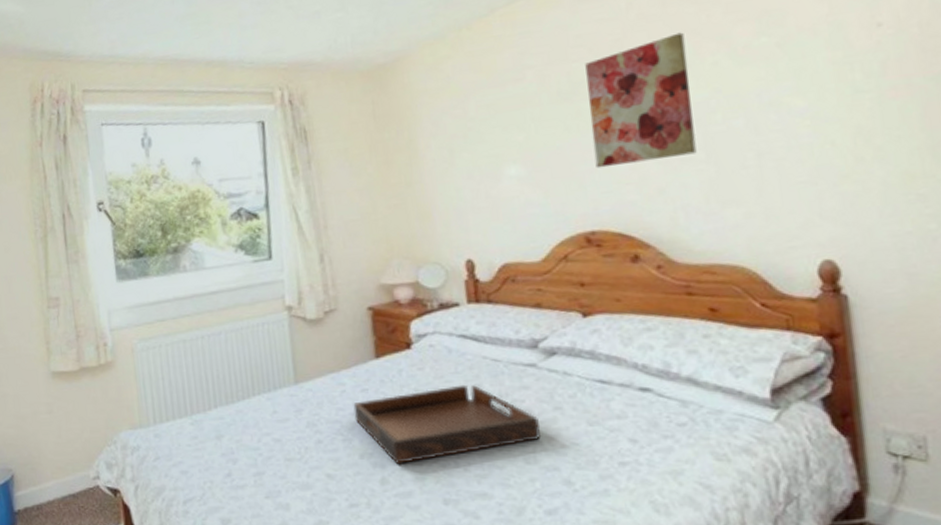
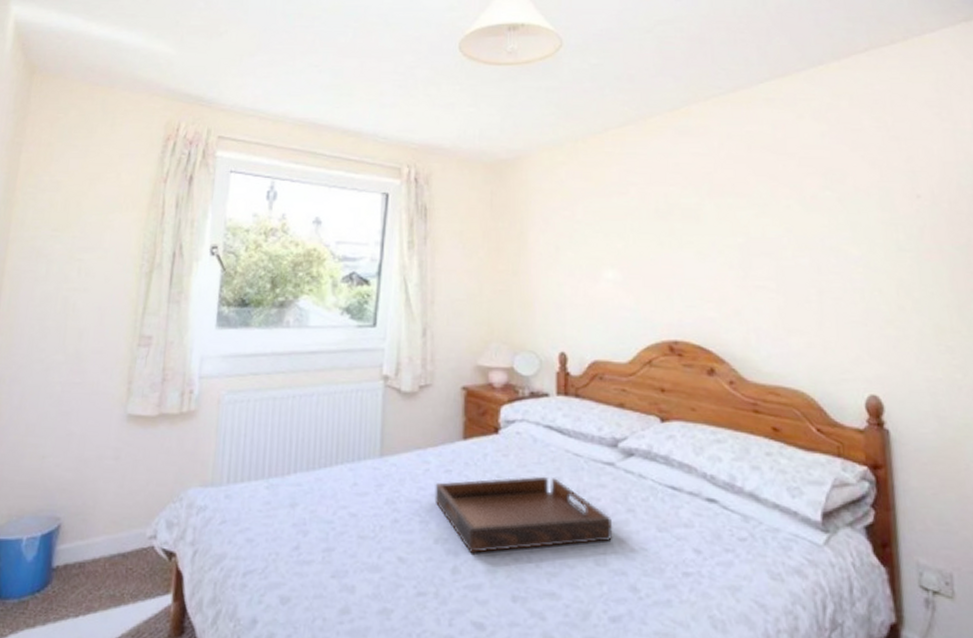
wall art: present [585,32,697,168] -> none [681,175,769,284]

